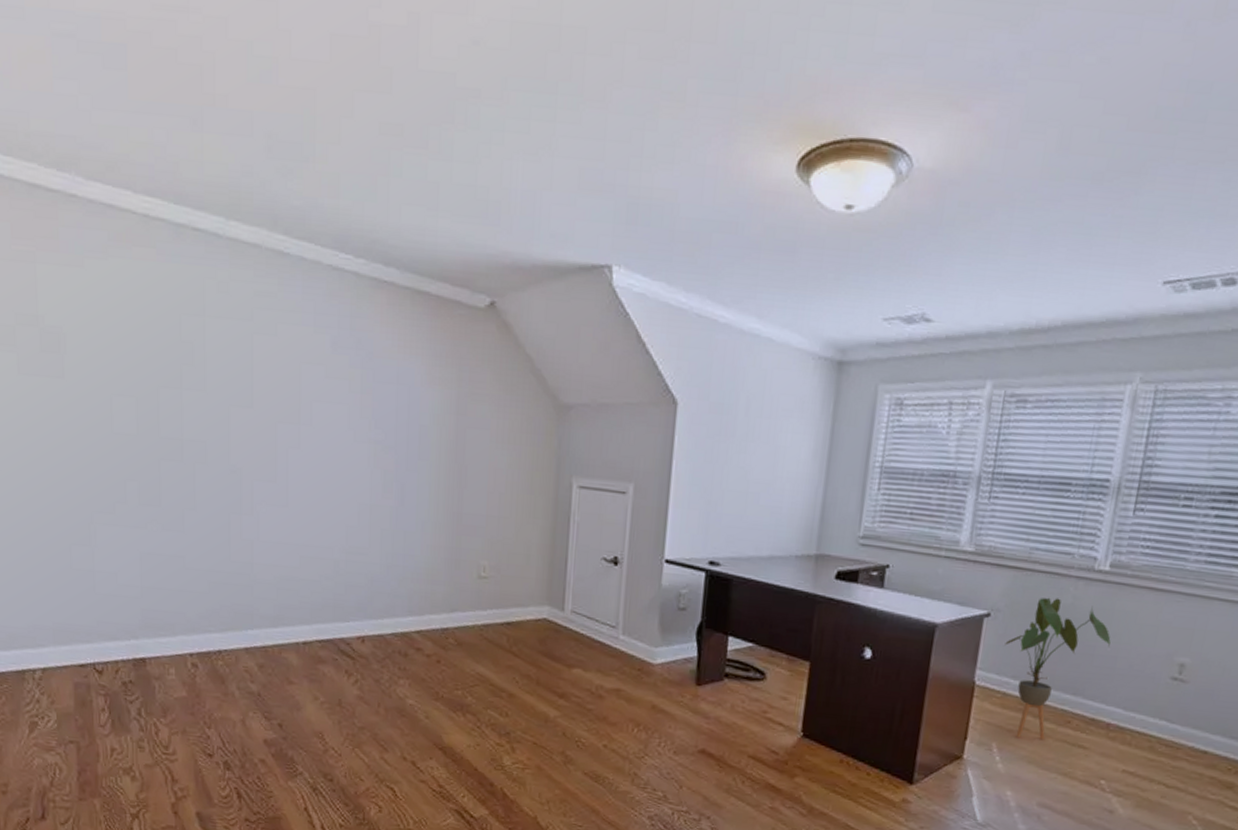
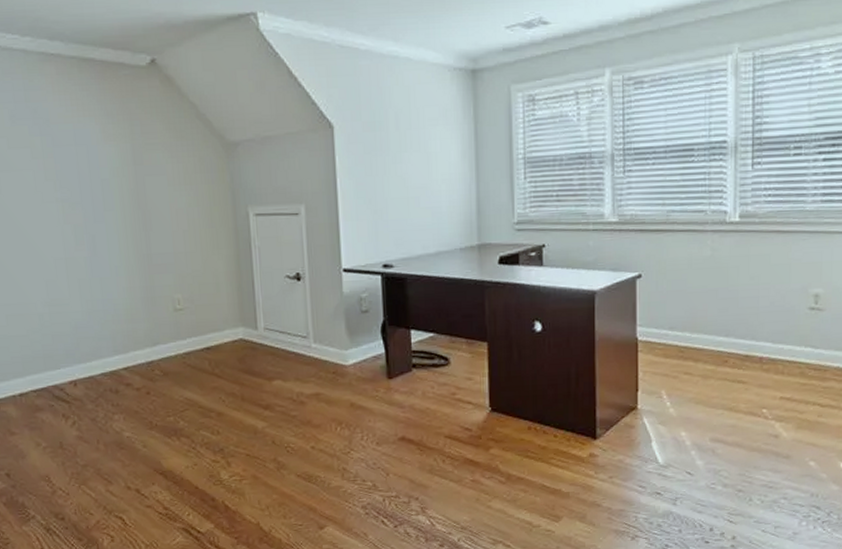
house plant: present [1005,597,1111,739] -> none [658,252,751,383]

